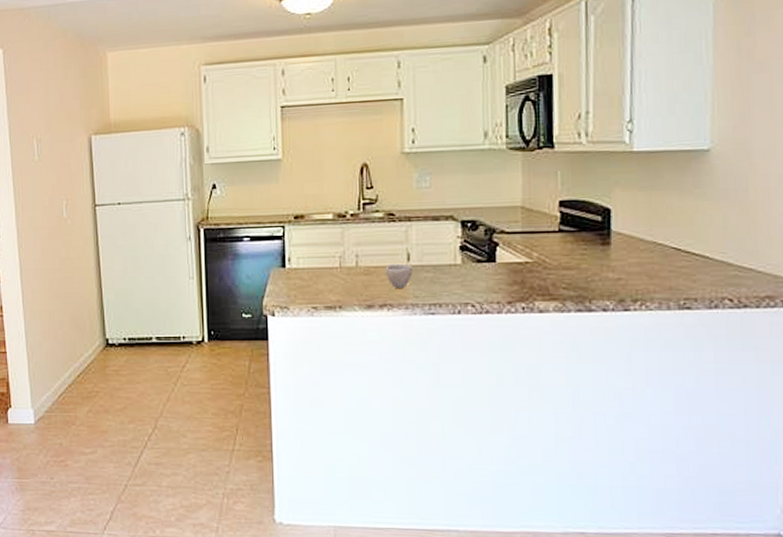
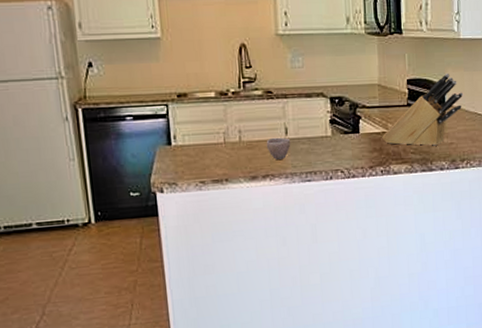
knife block: none [525,193,637,281] -> present [382,73,464,146]

